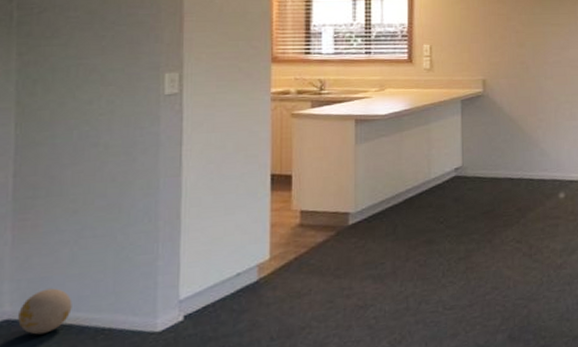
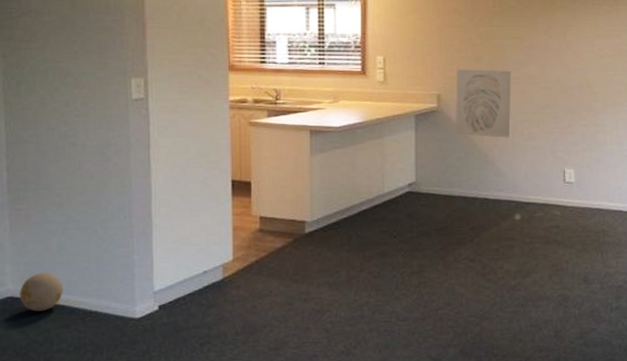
wall art: none [500,54,553,119] -> present [455,69,511,138]

